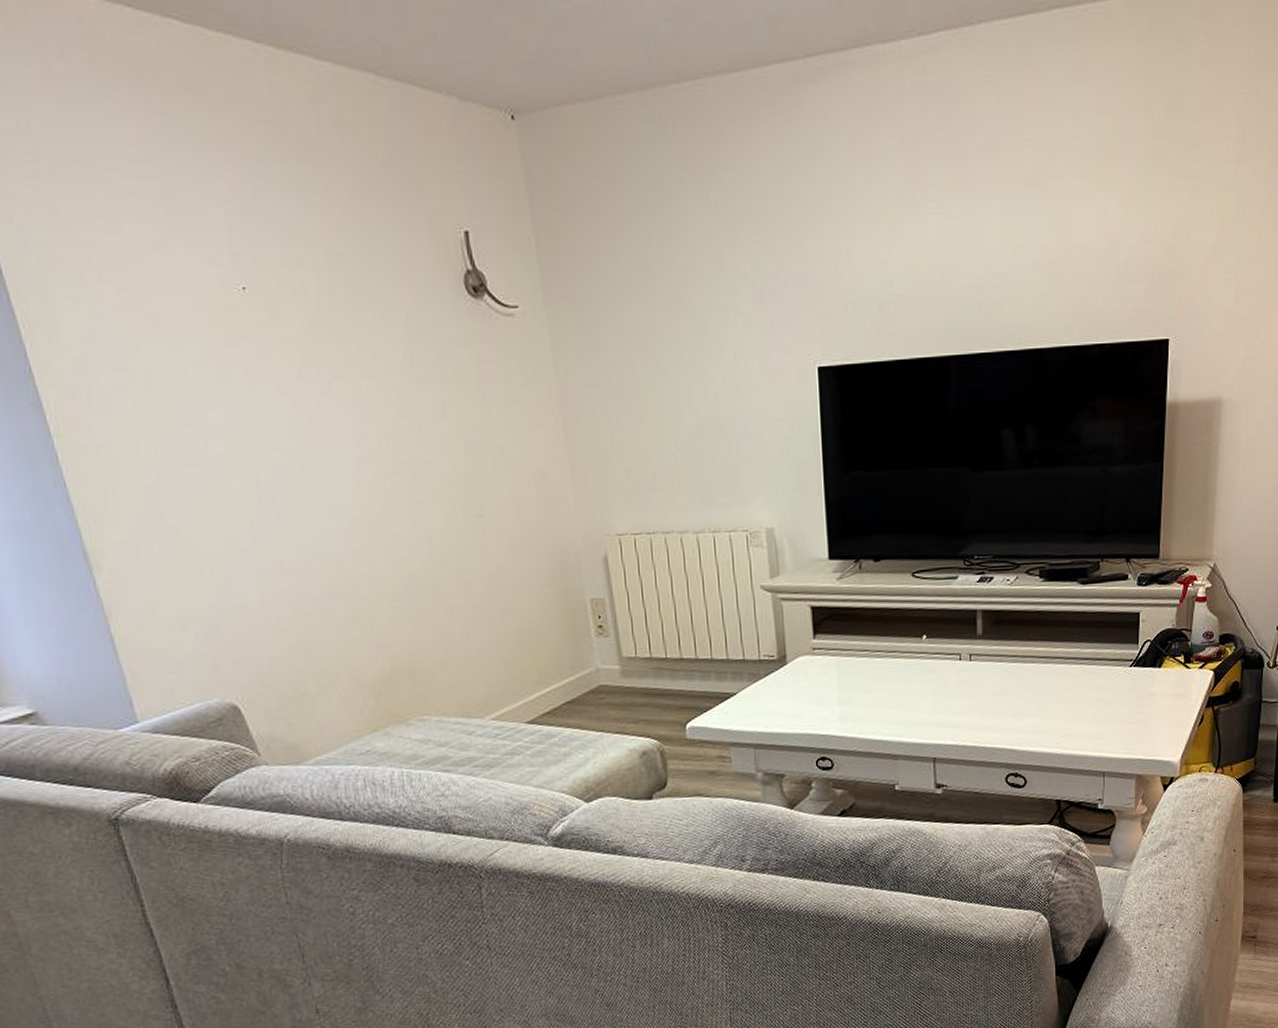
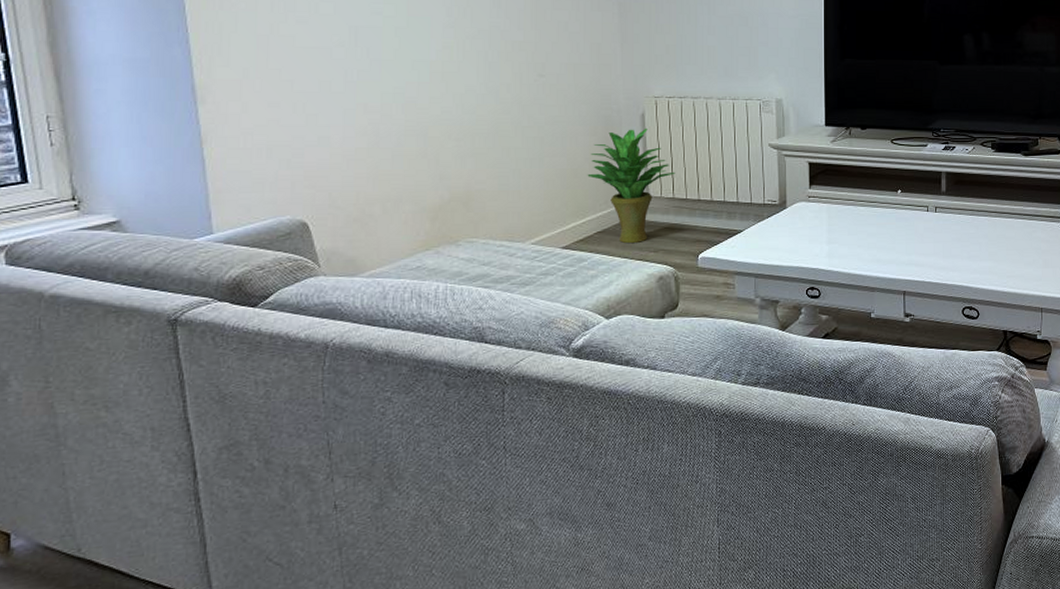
potted plant: none [547,573,651,715] -> present [587,128,675,244]

